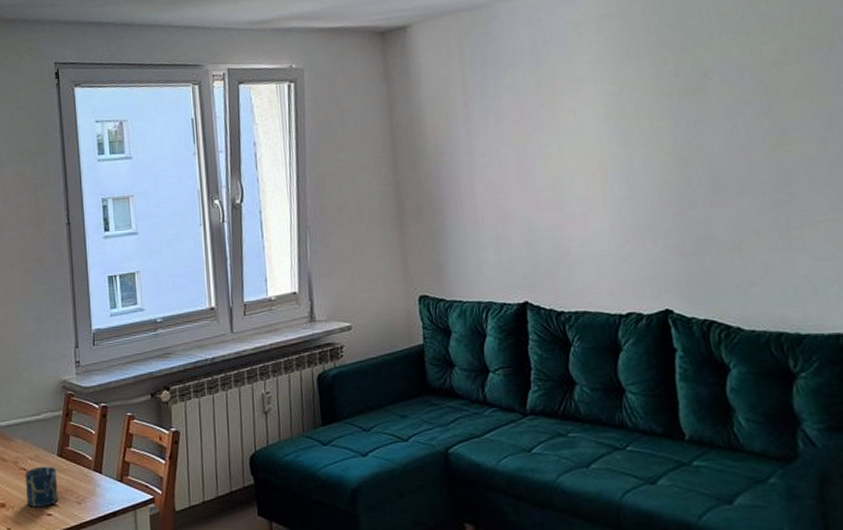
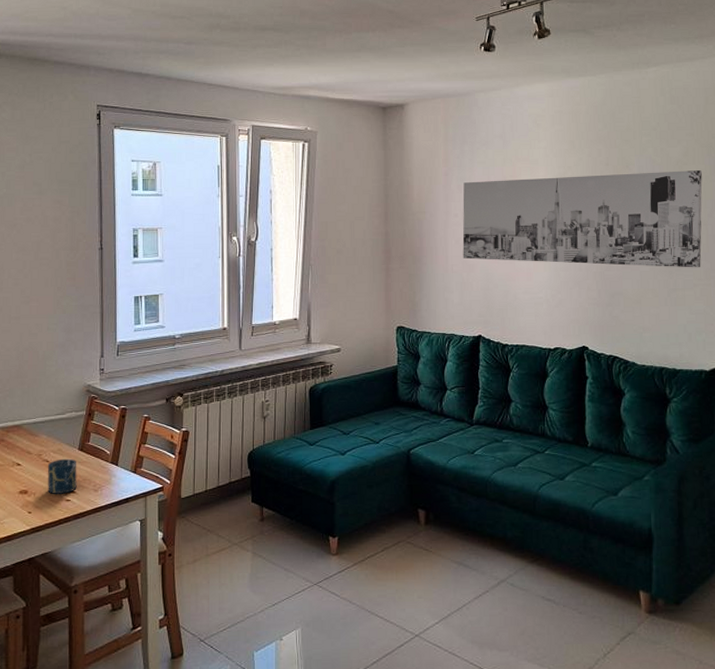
wall art: none [488,71,823,208] -> present [462,170,702,268]

